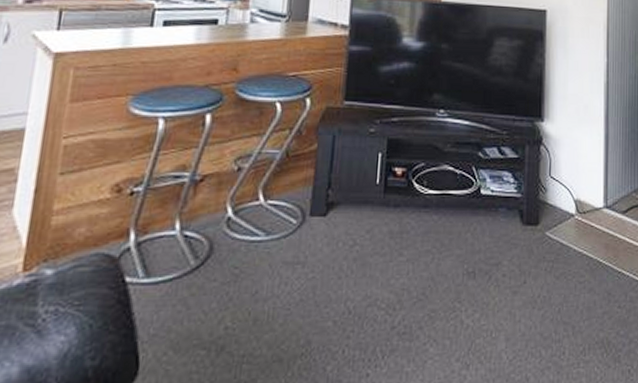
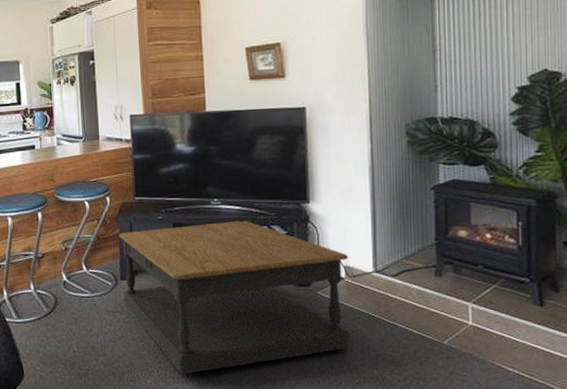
coffee table: none [310,139,580,353] -> present [118,220,350,374]

